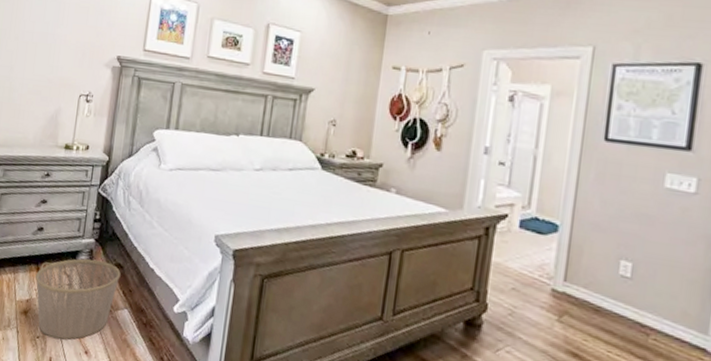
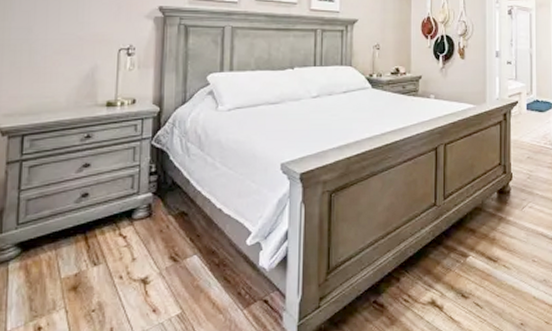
basket: present [35,258,121,340] -> none [84,213,186,307]

